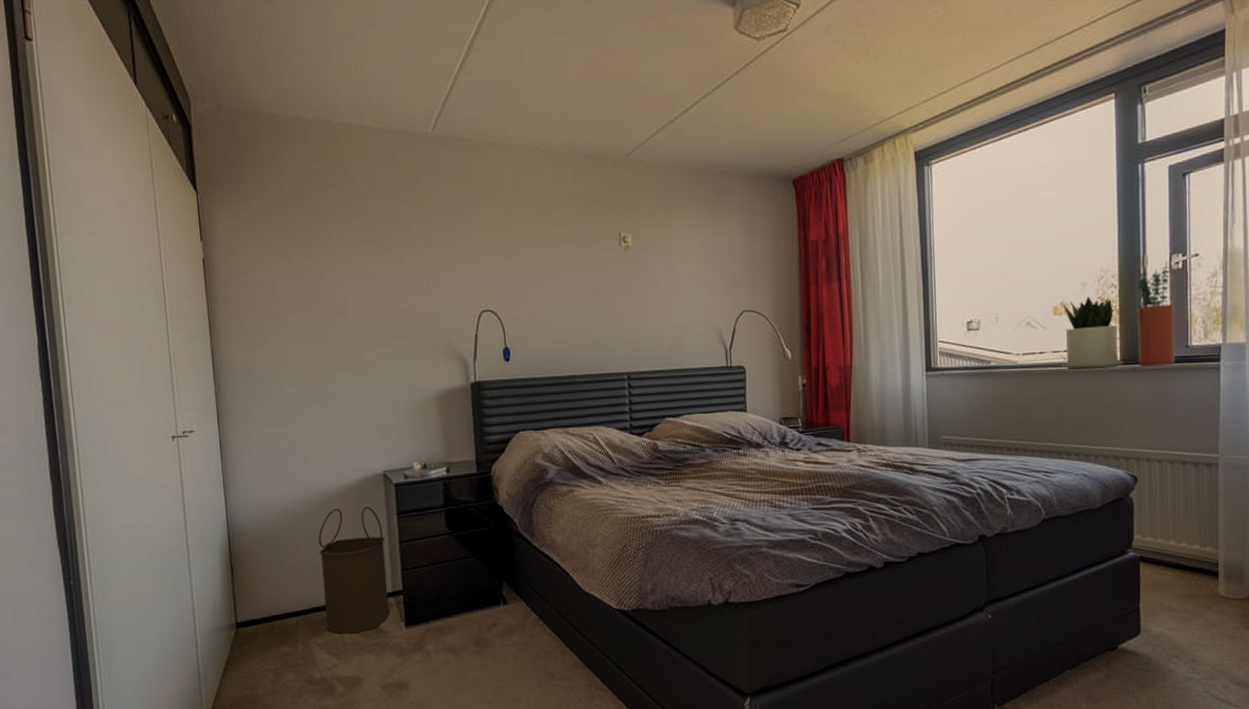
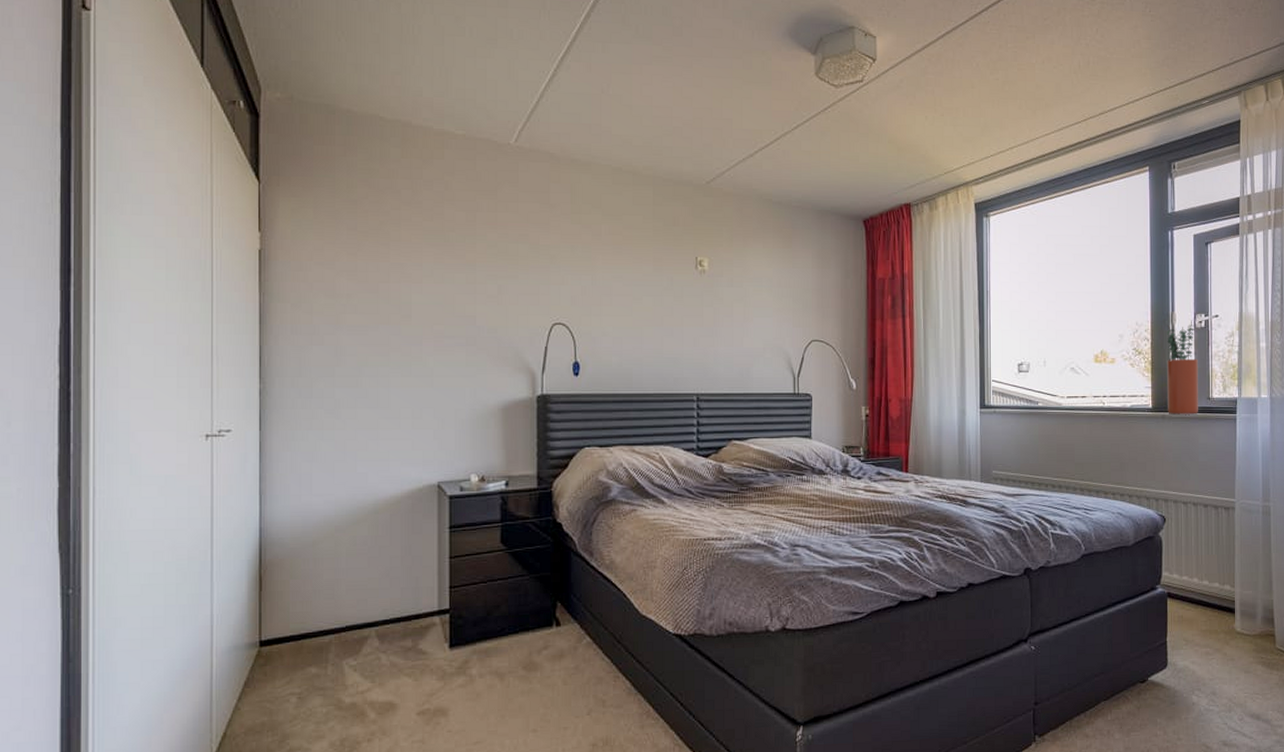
basket: present [318,506,391,634] -> none [361,519,434,655]
planter: present [1062,297,1124,369] -> none [1101,348,1155,414]

